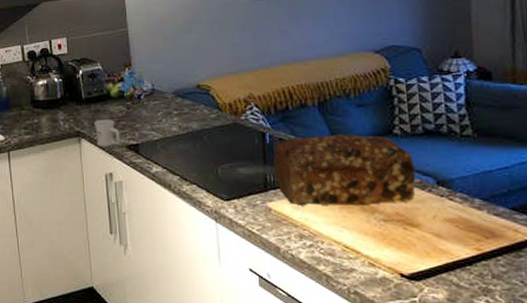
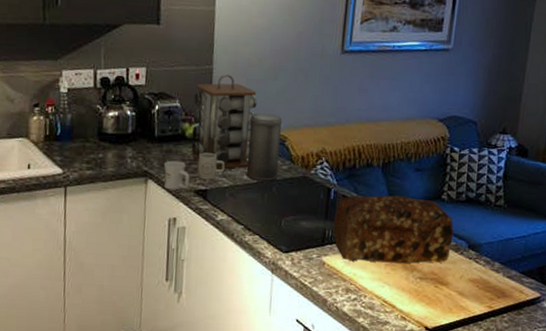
spice rack: none [114,33,176,124] -> present [191,74,258,170]
mug: none [125,109,152,135] -> present [197,152,225,180]
canister: none [170,66,207,131] -> present [246,113,283,181]

